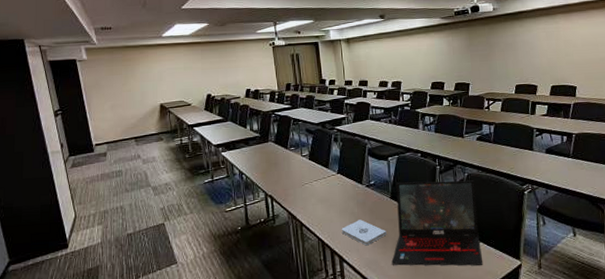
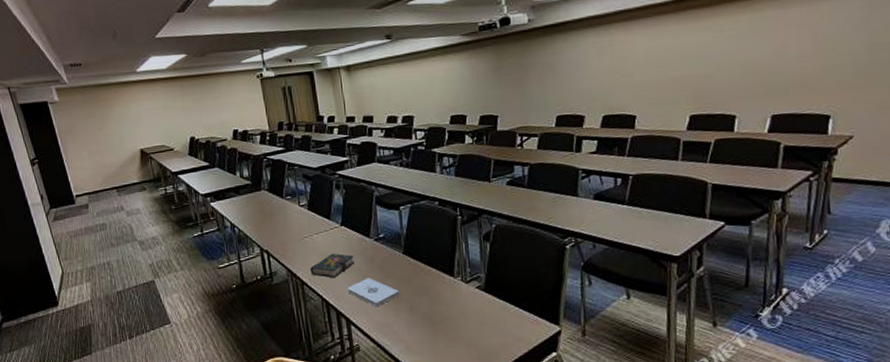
book: none [309,197,349,221] -> present [310,253,355,279]
laptop: present [391,180,483,266] -> none [406,232,515,332]

